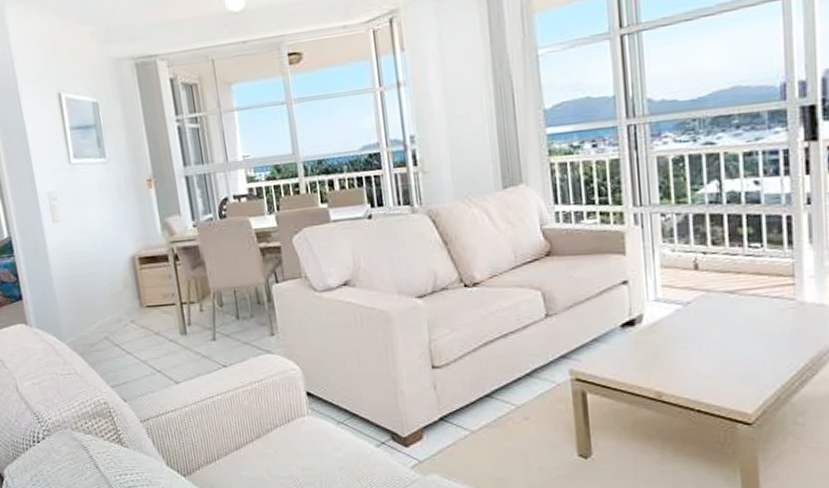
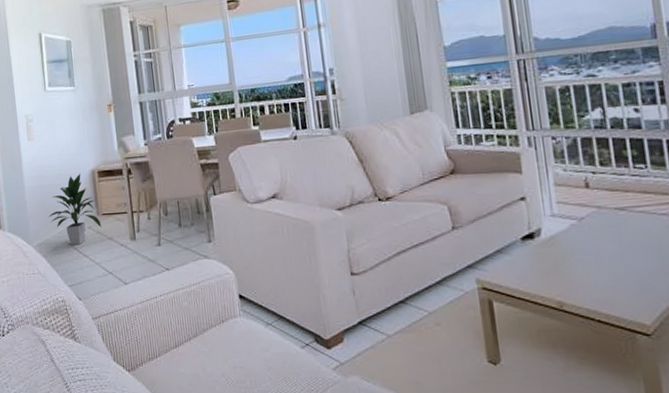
indoor plant: none [83,260,147,341] -> present [48,173,102,245]

